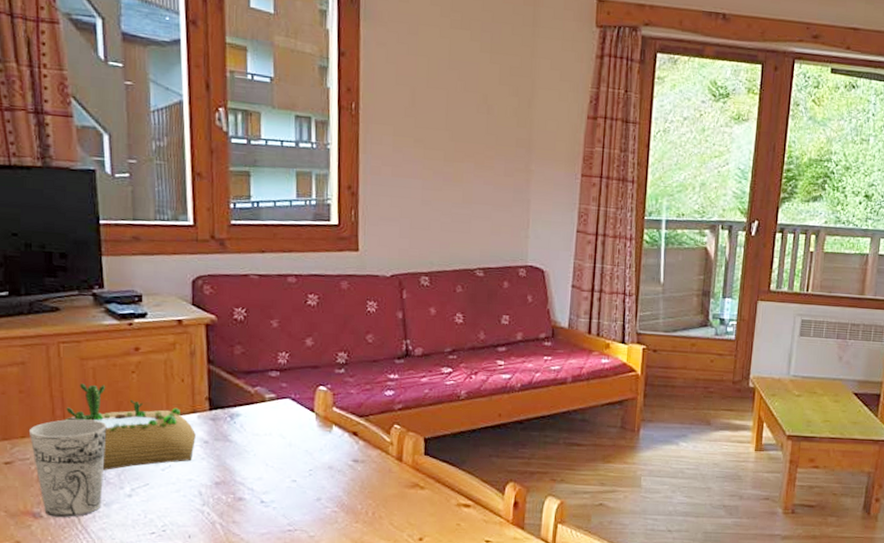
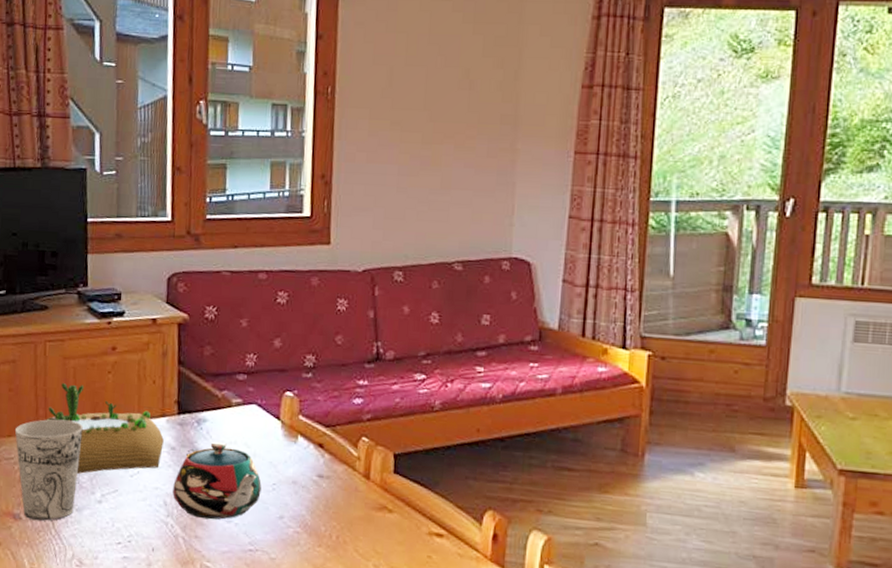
teapot: none [208,434,298,506] -> present [173,441,262,520]

